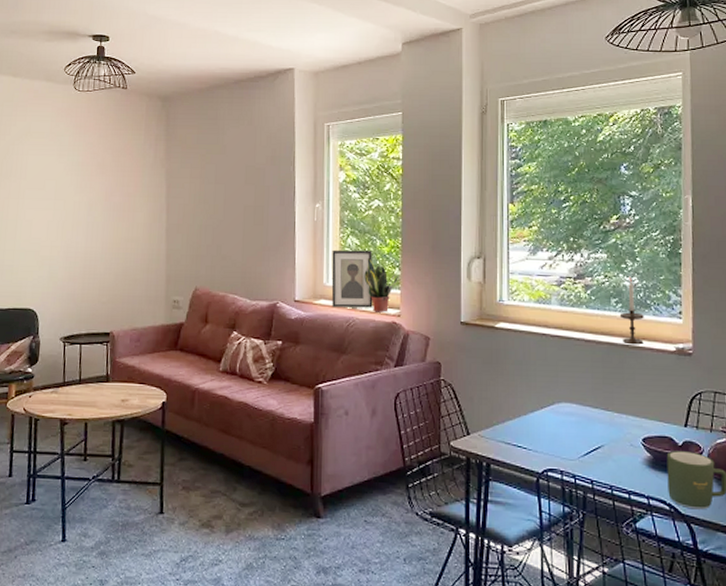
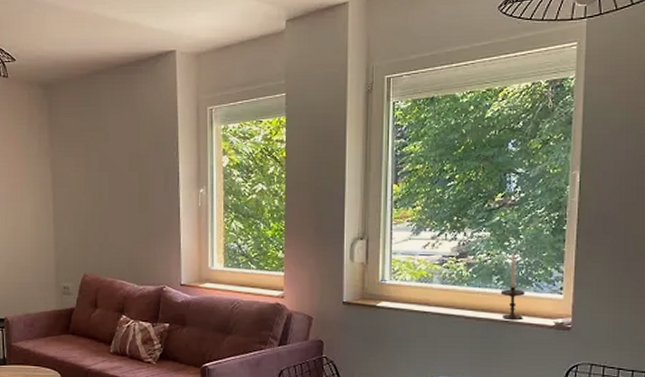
picture frame: present [331,249,373,308] -> none [216,234,257,291]
potted plant: present [364,258,398,313] -> none [248,242,282,294]

